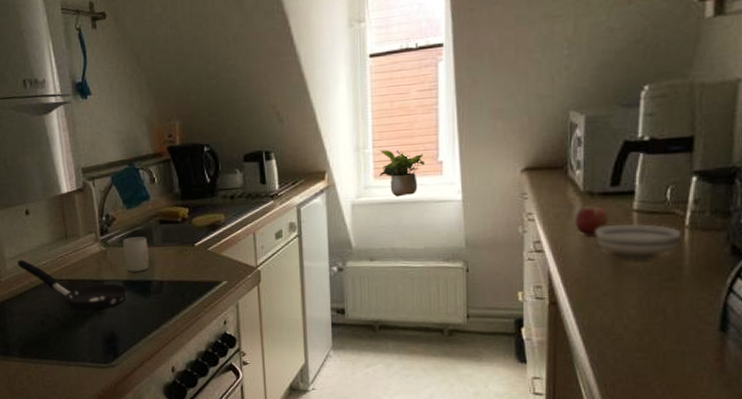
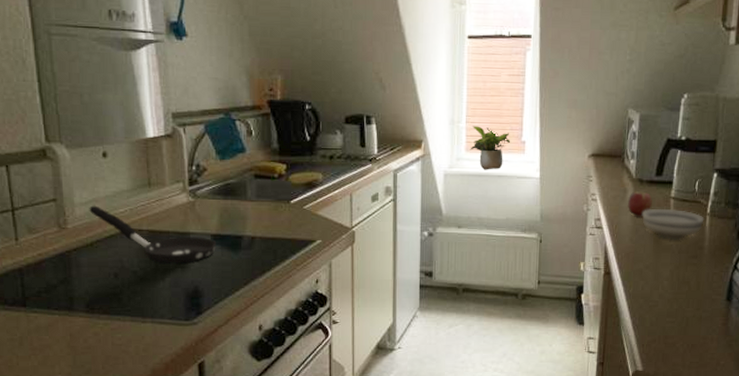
mug: present [122,237,150,272] -> none [213,190,242,226]

